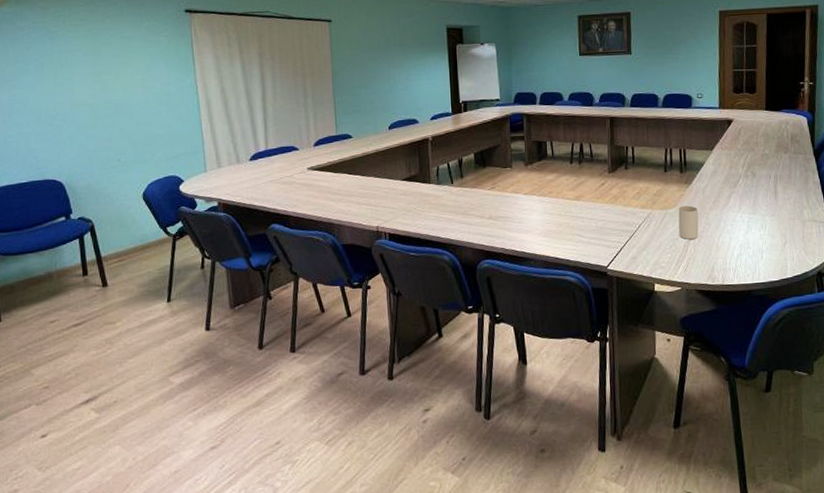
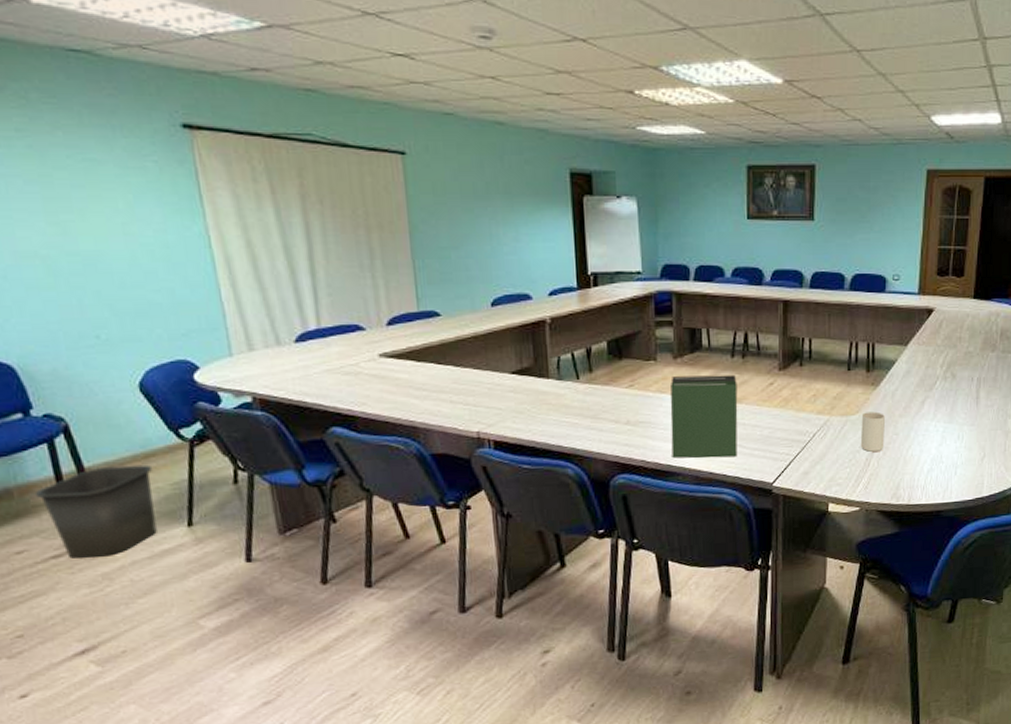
waste bin: none [67,254,147,327] -> present [34,464,157,559]
binder: none [523,177,578,247] -> present [670,374,738,459]

